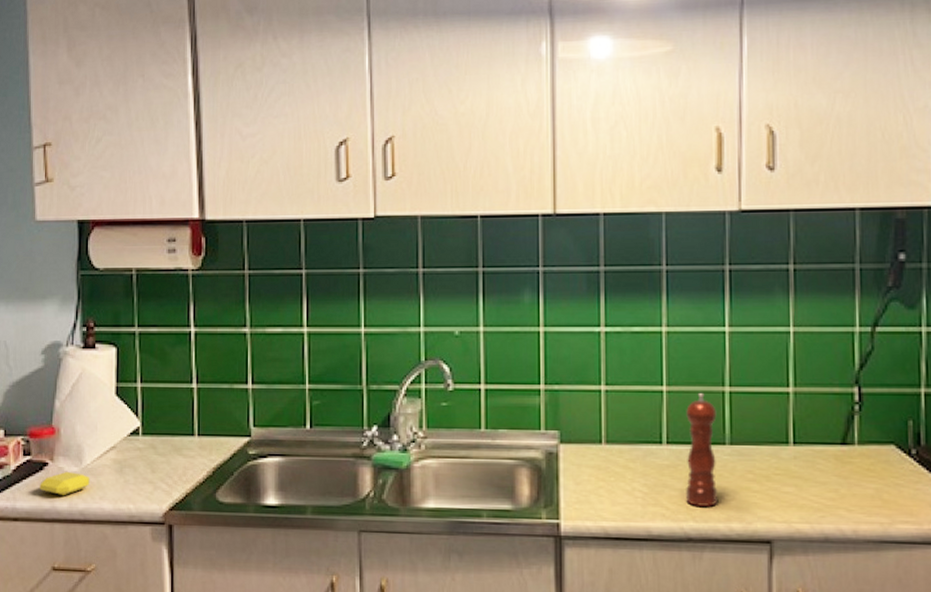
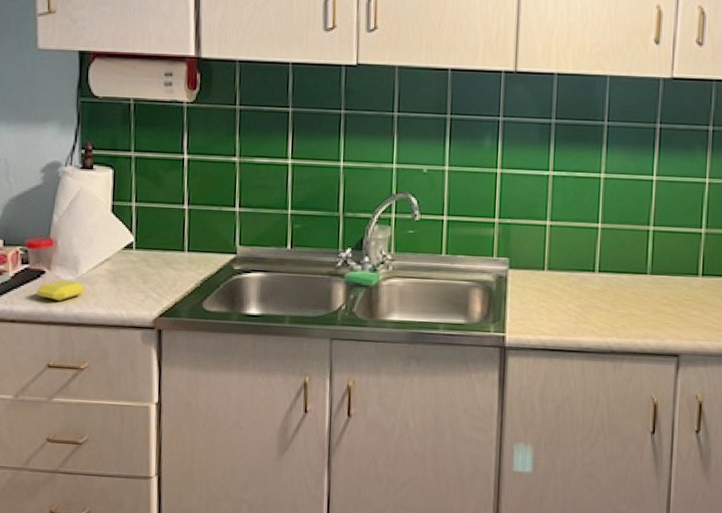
pepper mill: present [686,392,717,507] -> none [612,230,642,325]

